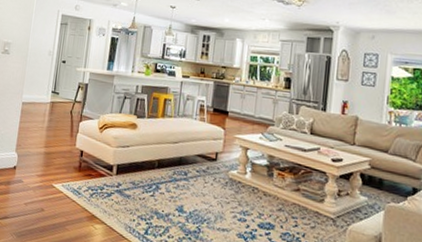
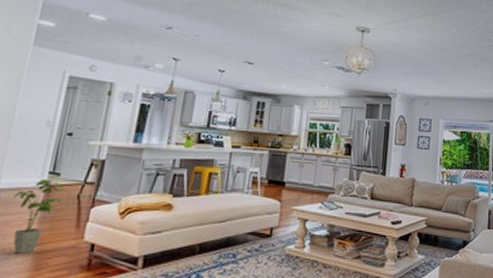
house plant: none [31,96,62,154] -> present [13,178,65,254]

